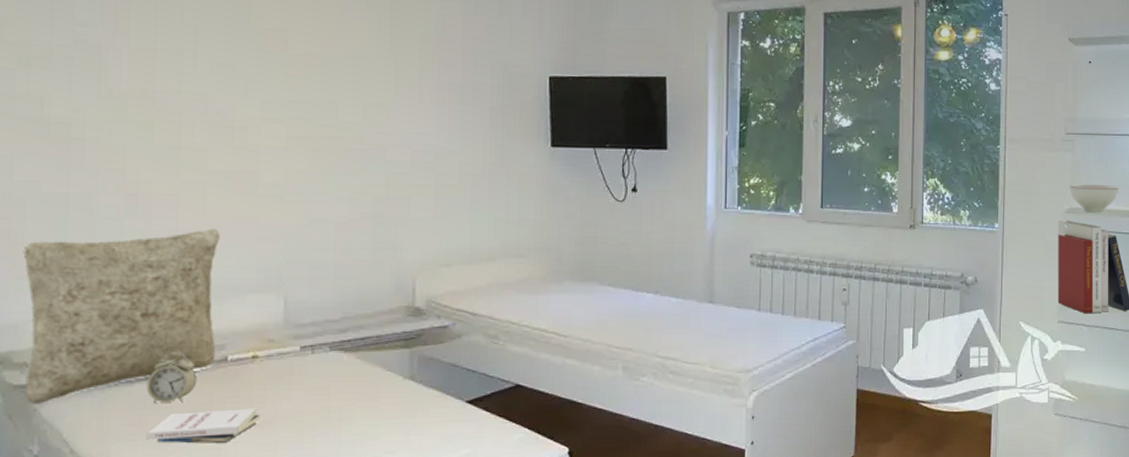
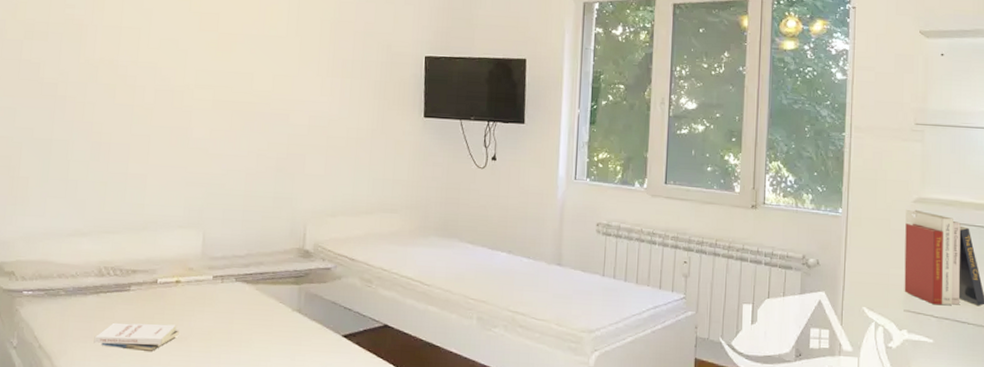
pillow: present [23,229,220,404] -> none [10,173,158,305]
alarm clock: present [146,353,197,404] -> none [96,273,134,314]
bowl: present [1069,184,1120,214] -> none [917,174,974,205]

